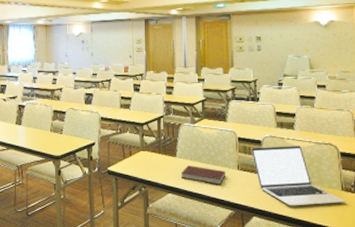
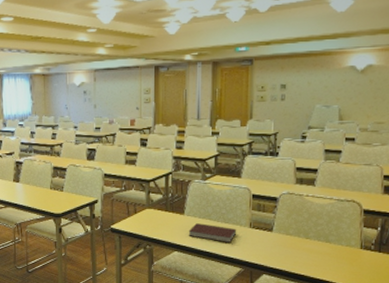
laptop: present [251,146,346,206] -> none [266,203,364,264]

